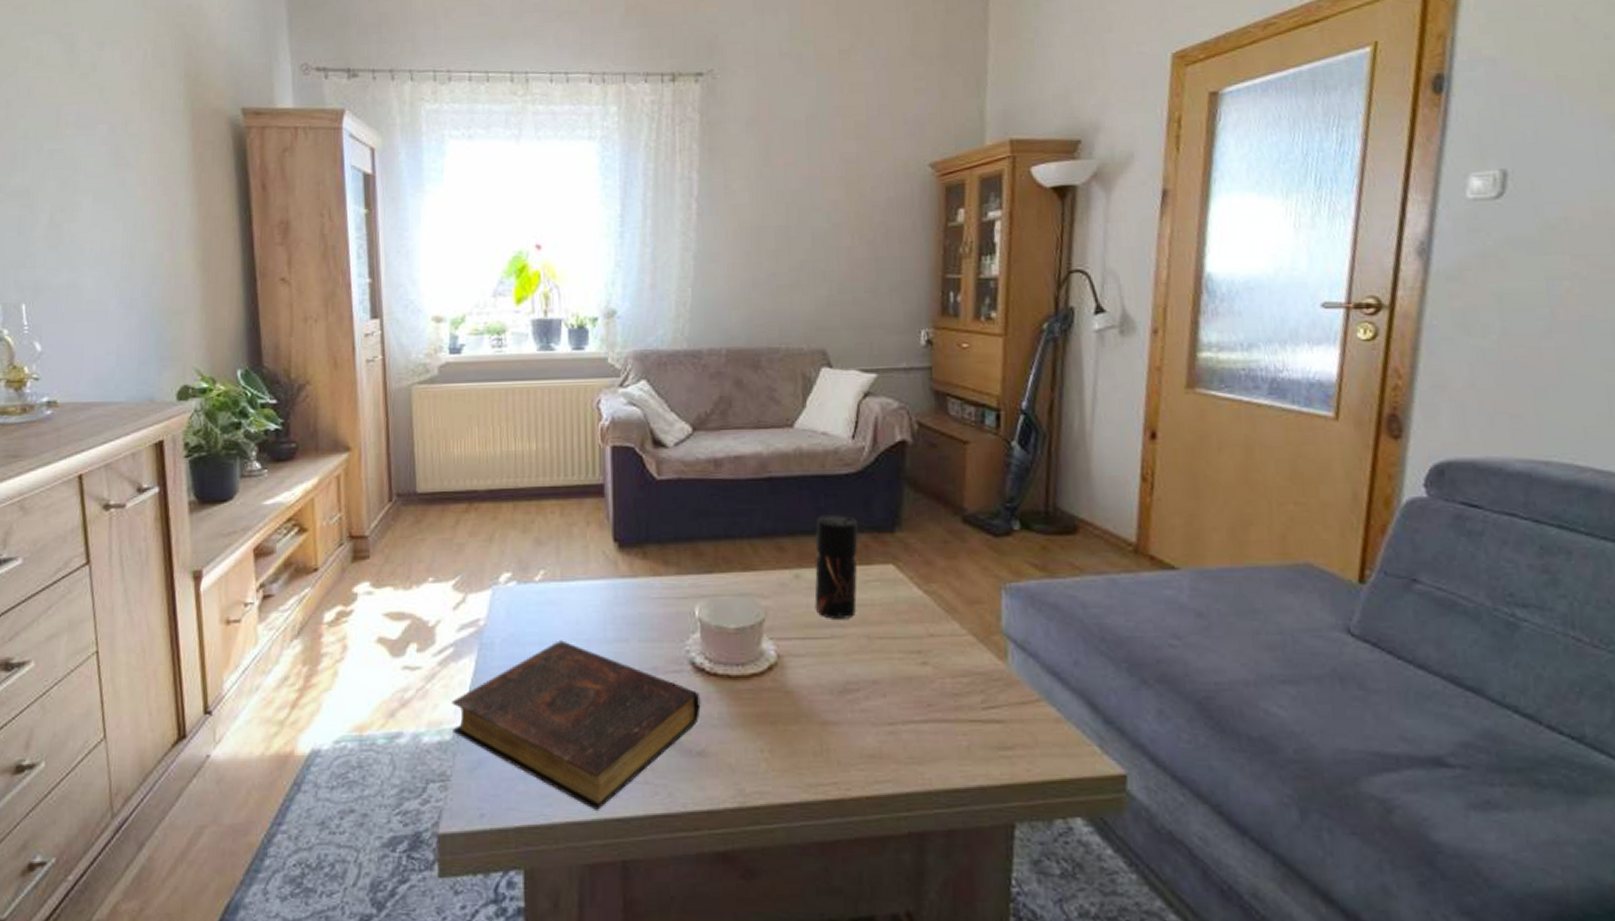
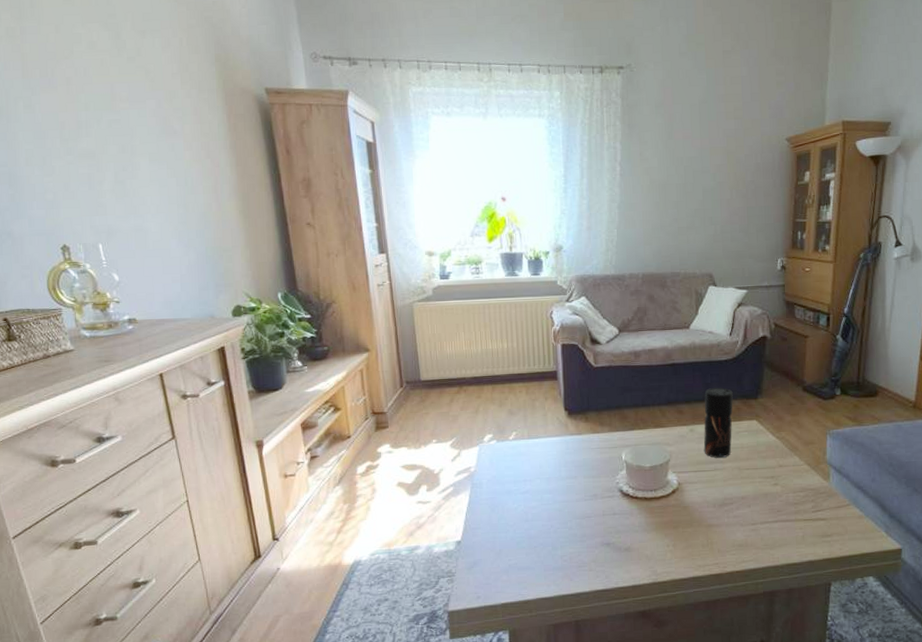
book: present [451,640,701,812] -> none [453,479,627,590]

